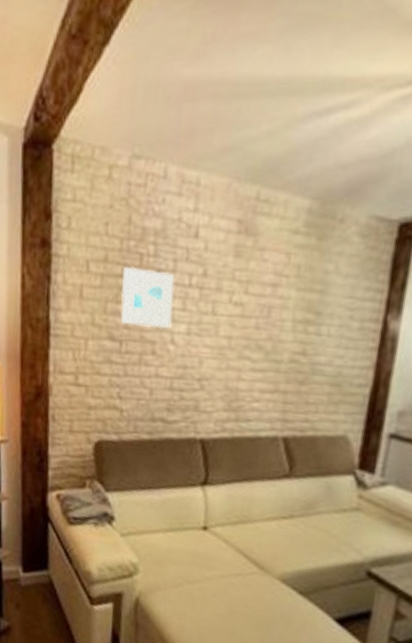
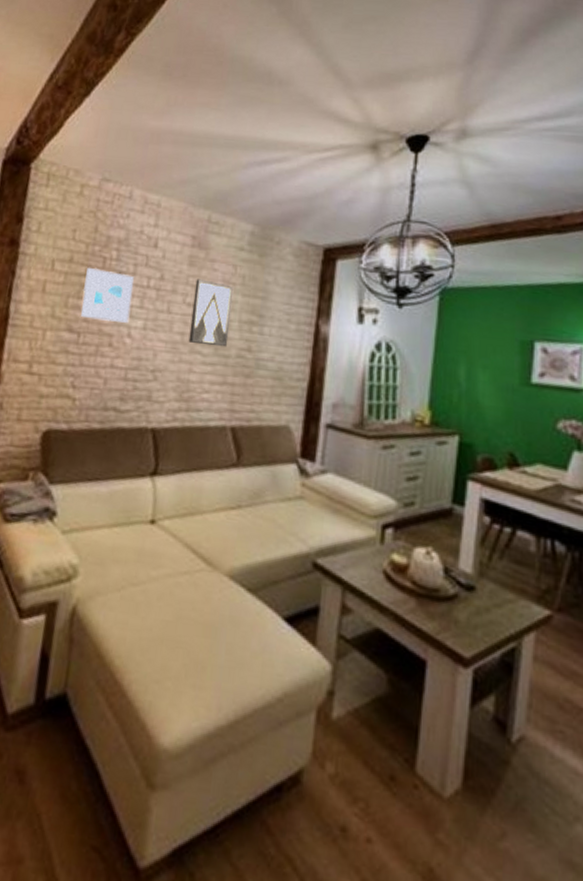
wall art: none [236,273,287,351] -> present [188,279,234,347]

